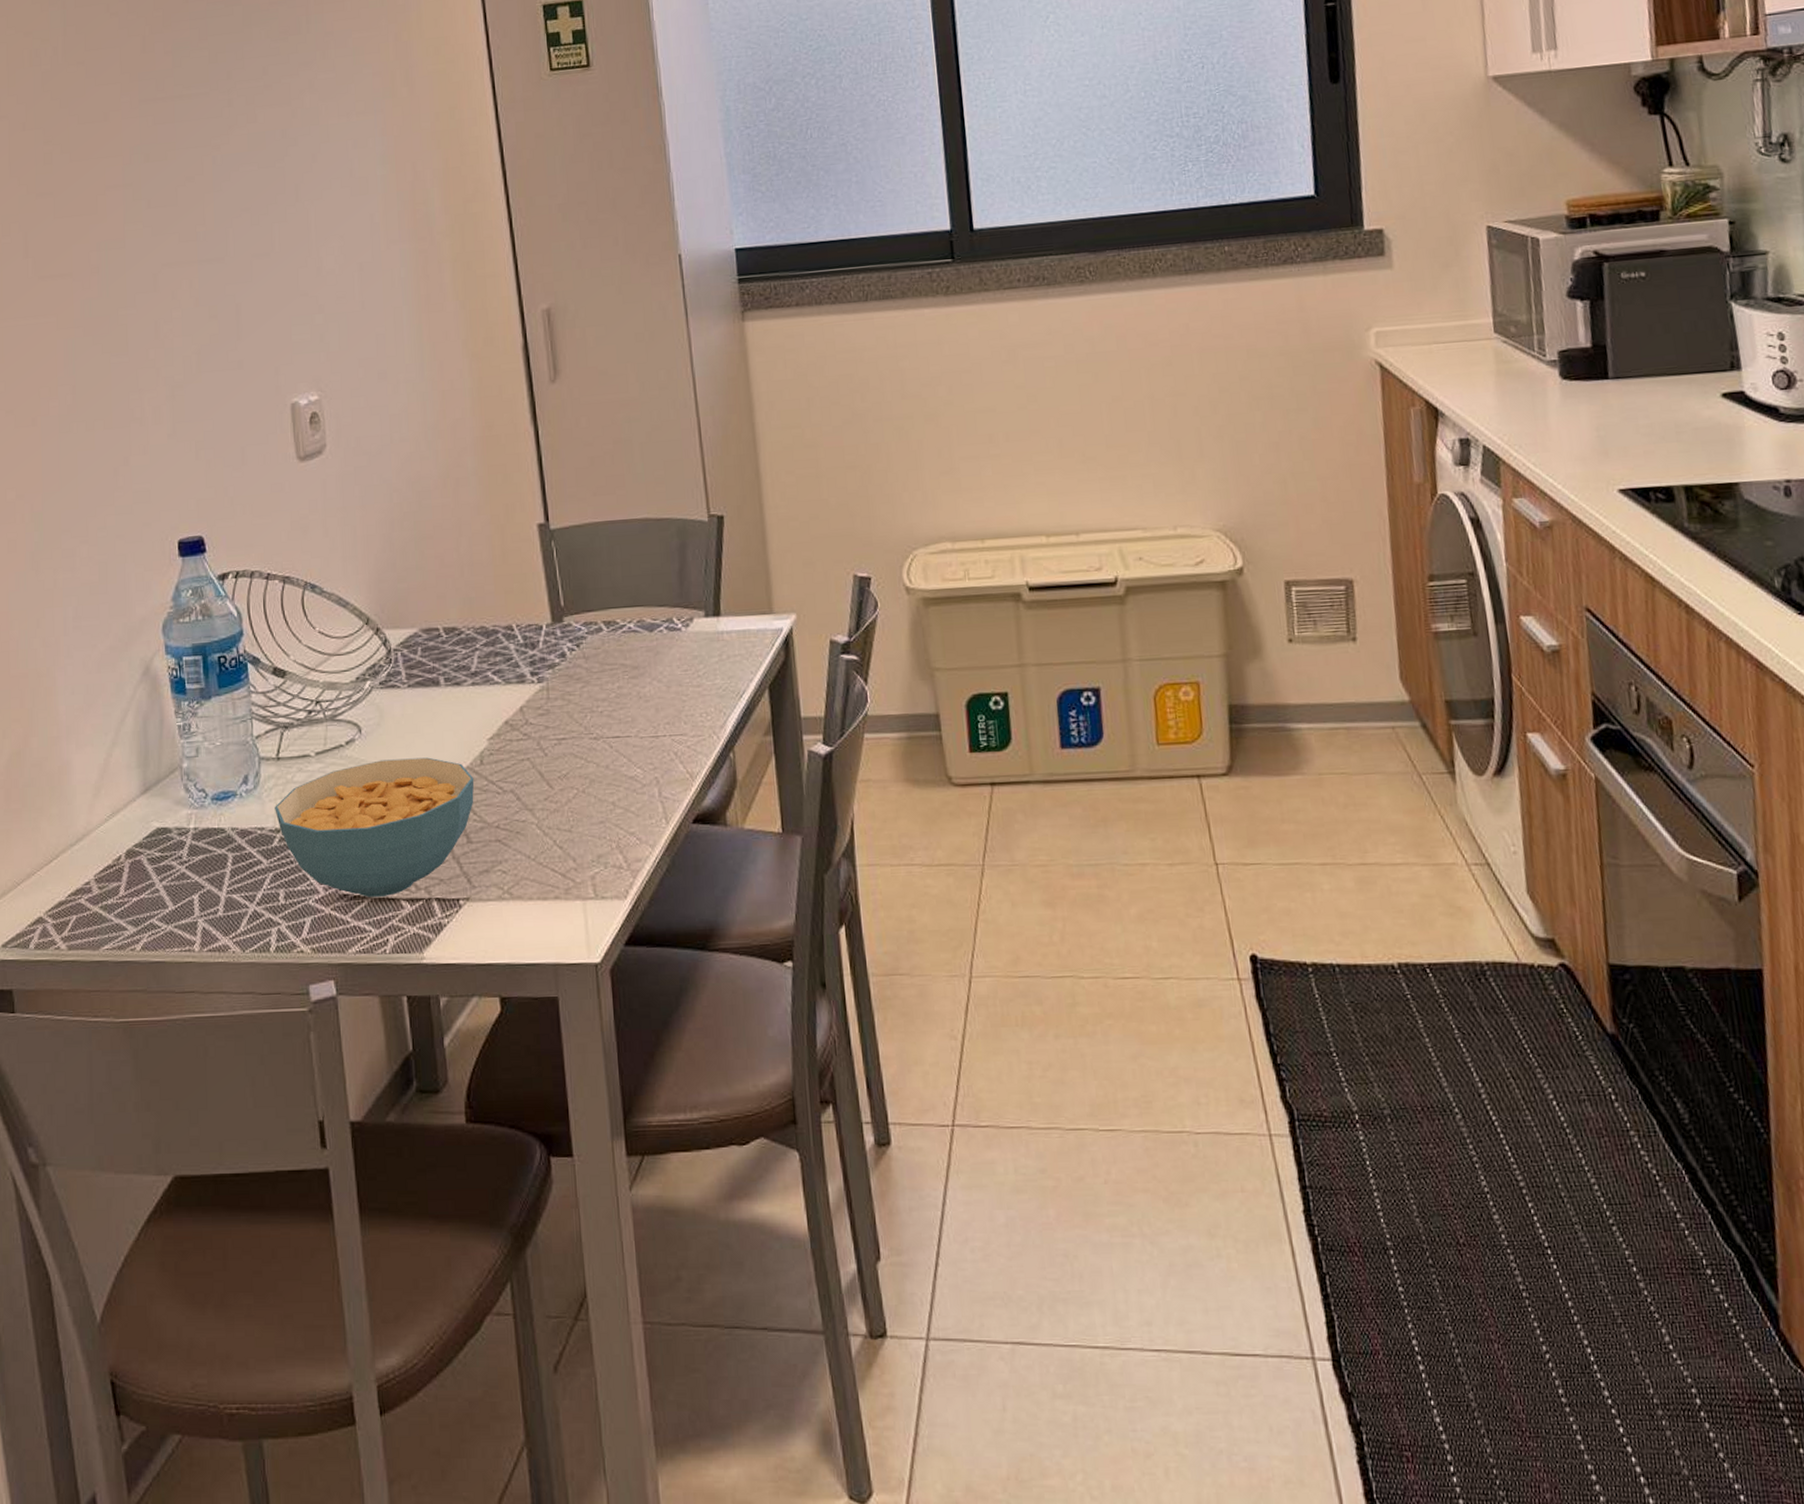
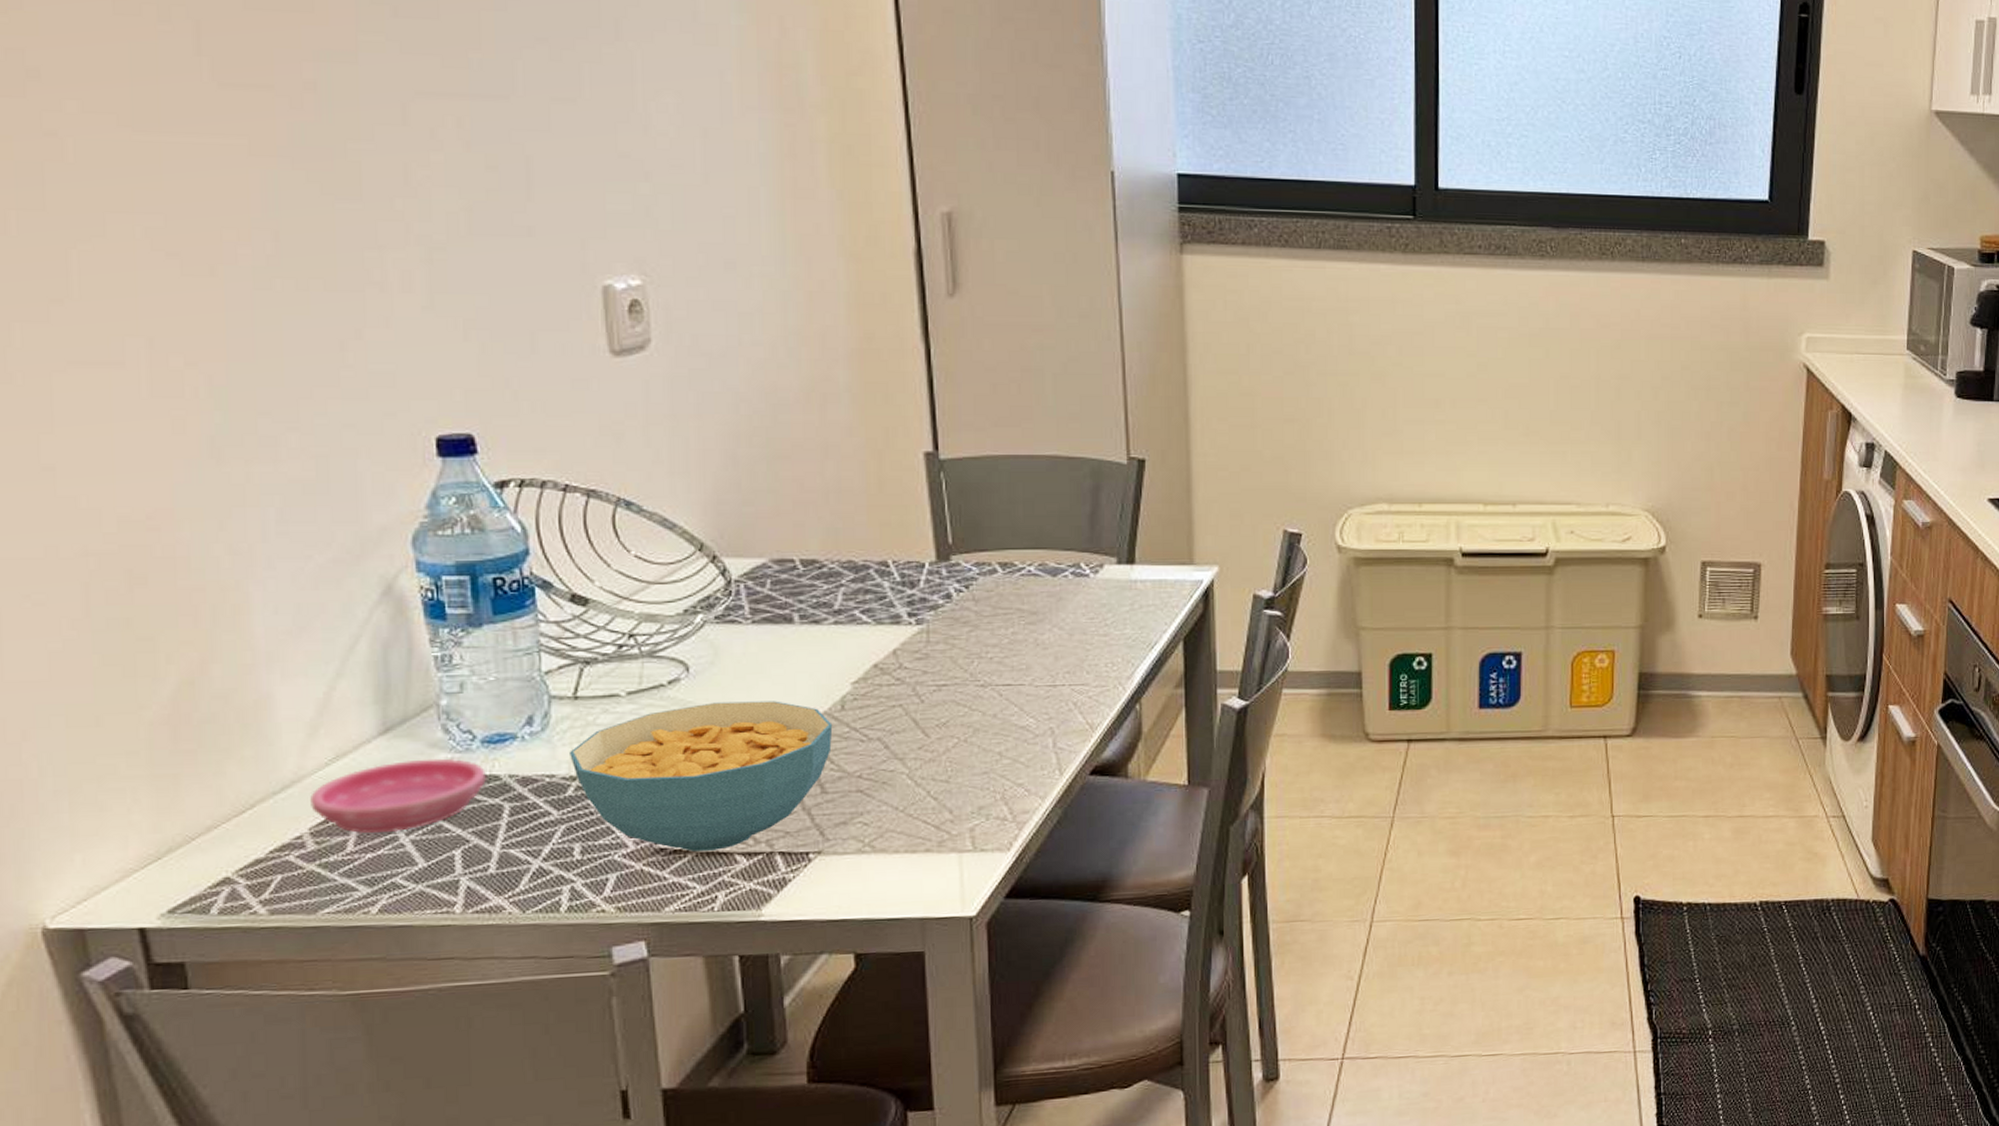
saucer: none [95,813,216,881] -> present [310,758,488,834]

